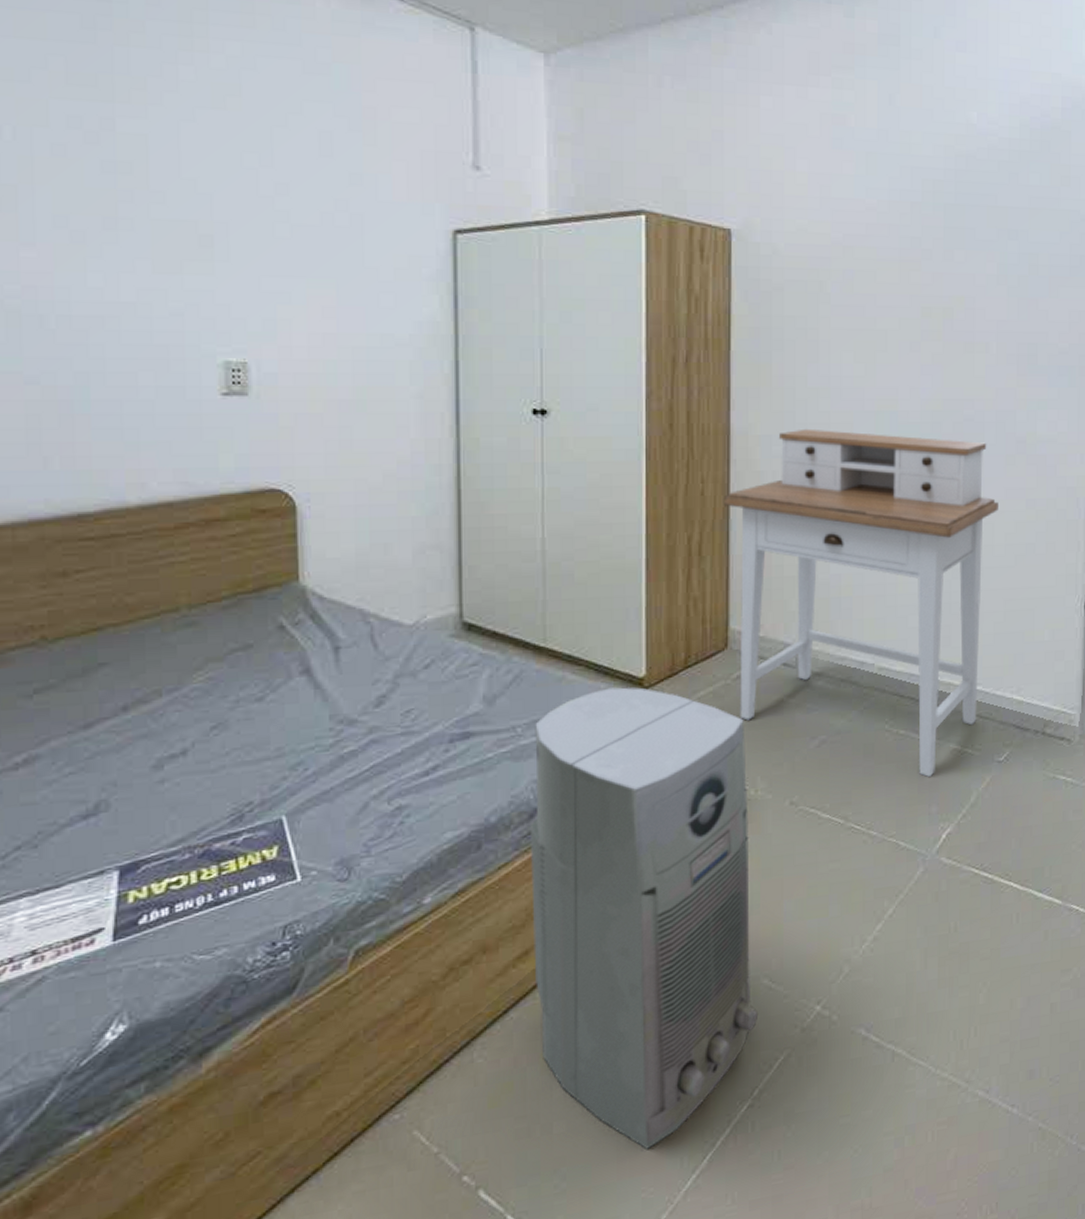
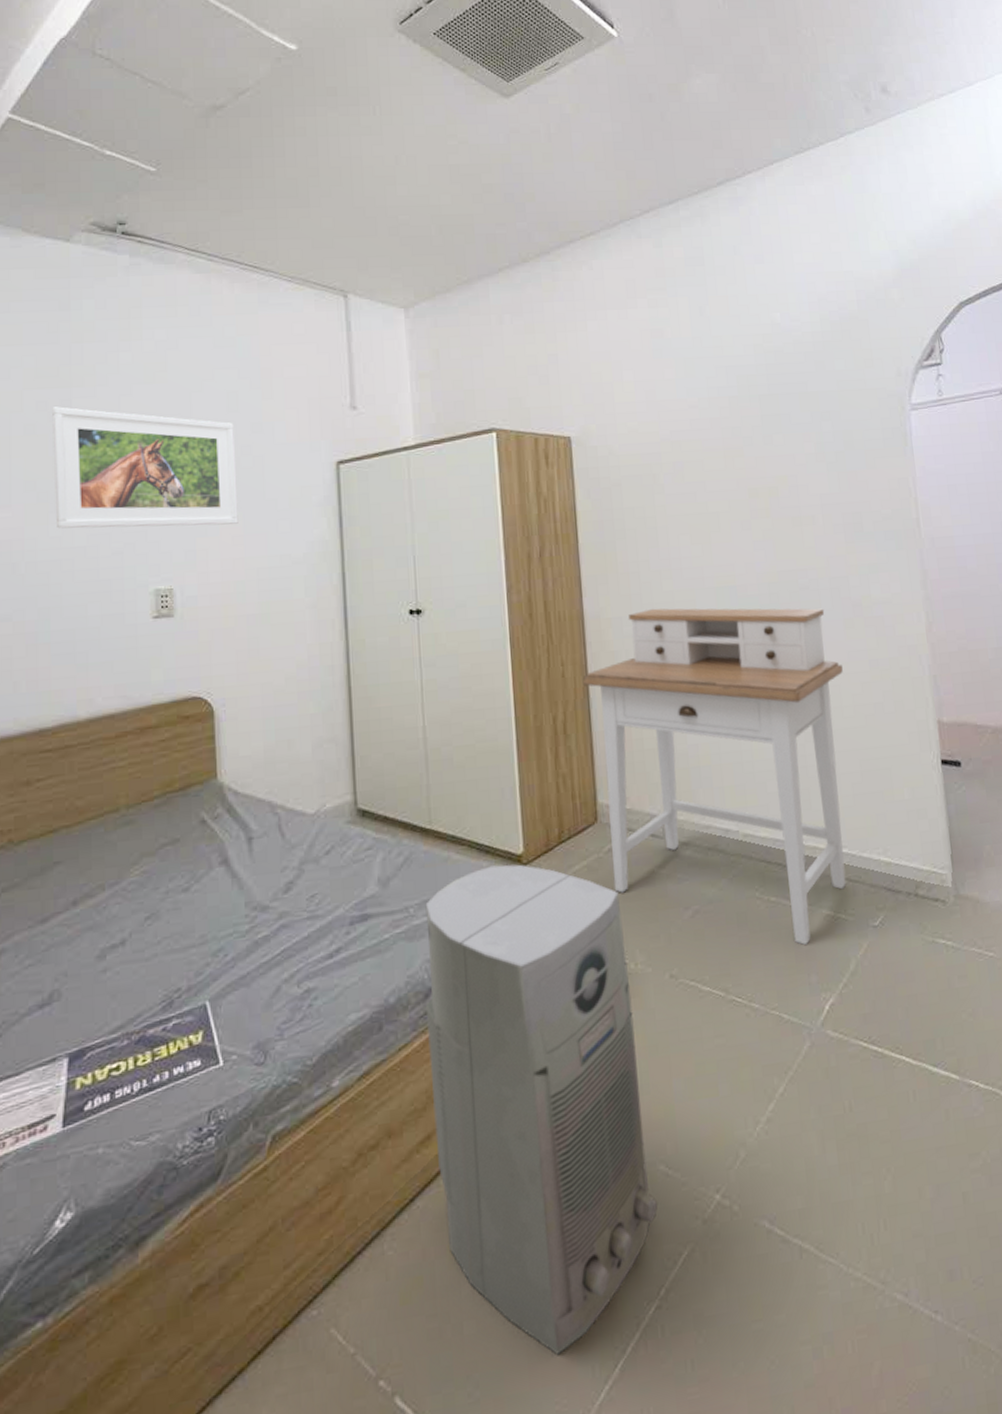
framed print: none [89,125,330,292] -> present [52,406,239,529]

